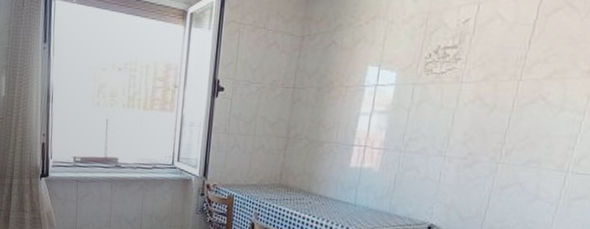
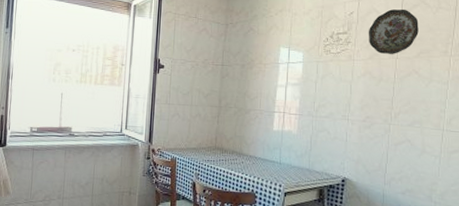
decorative plate: none [485,15,558,75] -> present [368,9,419,54]

